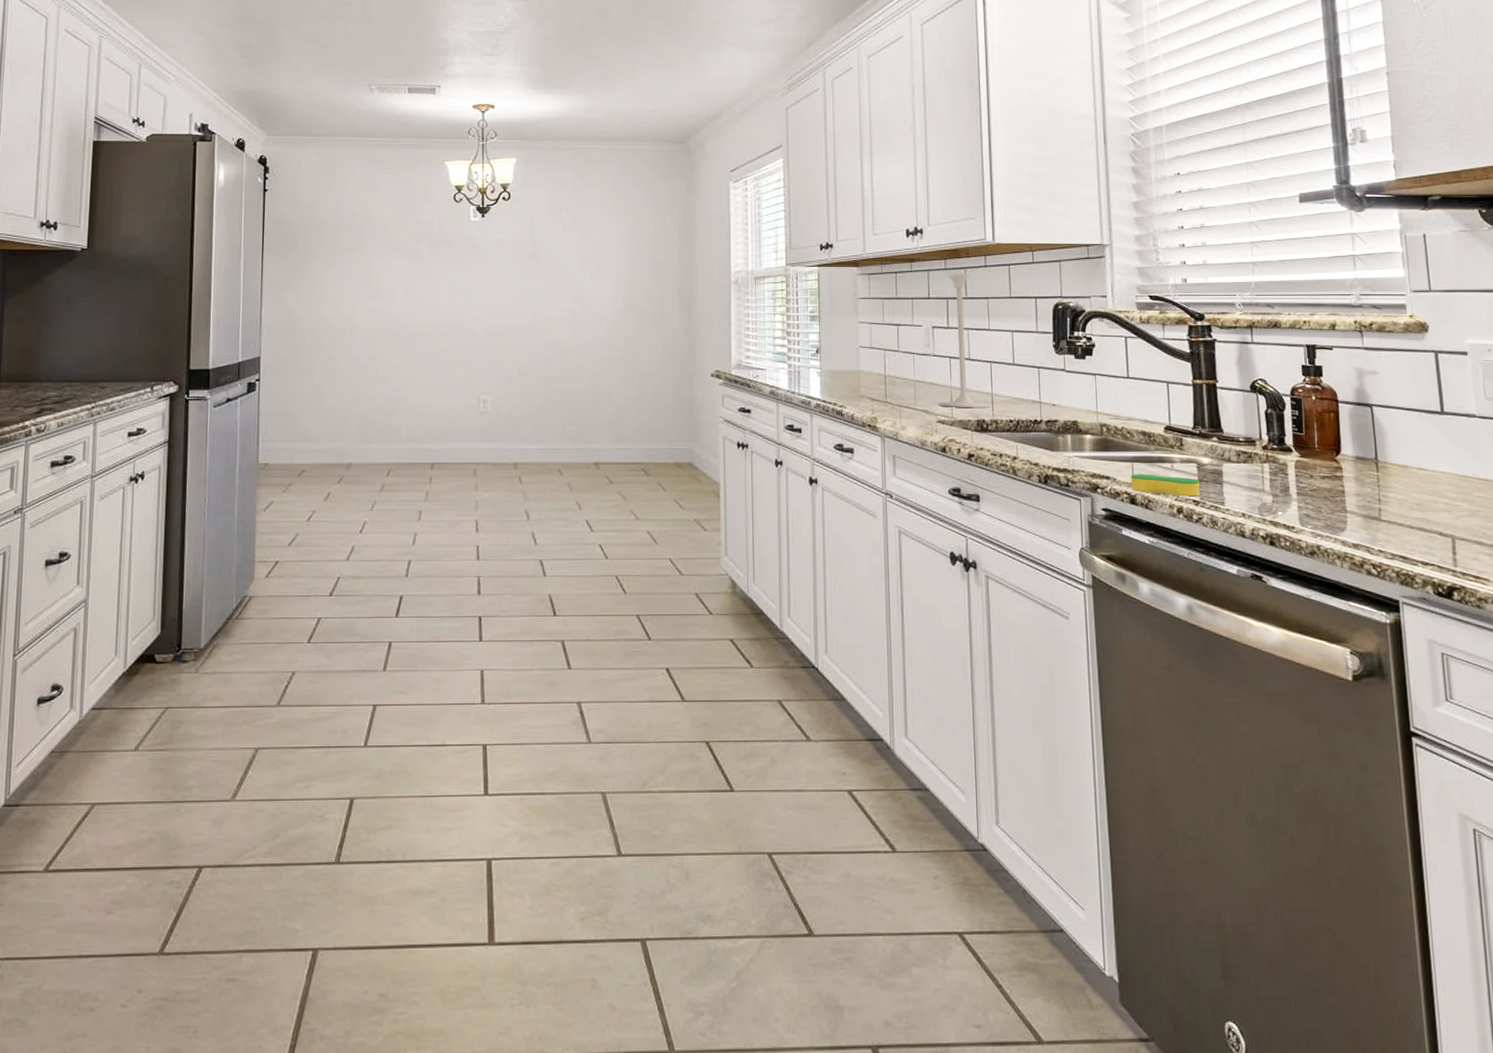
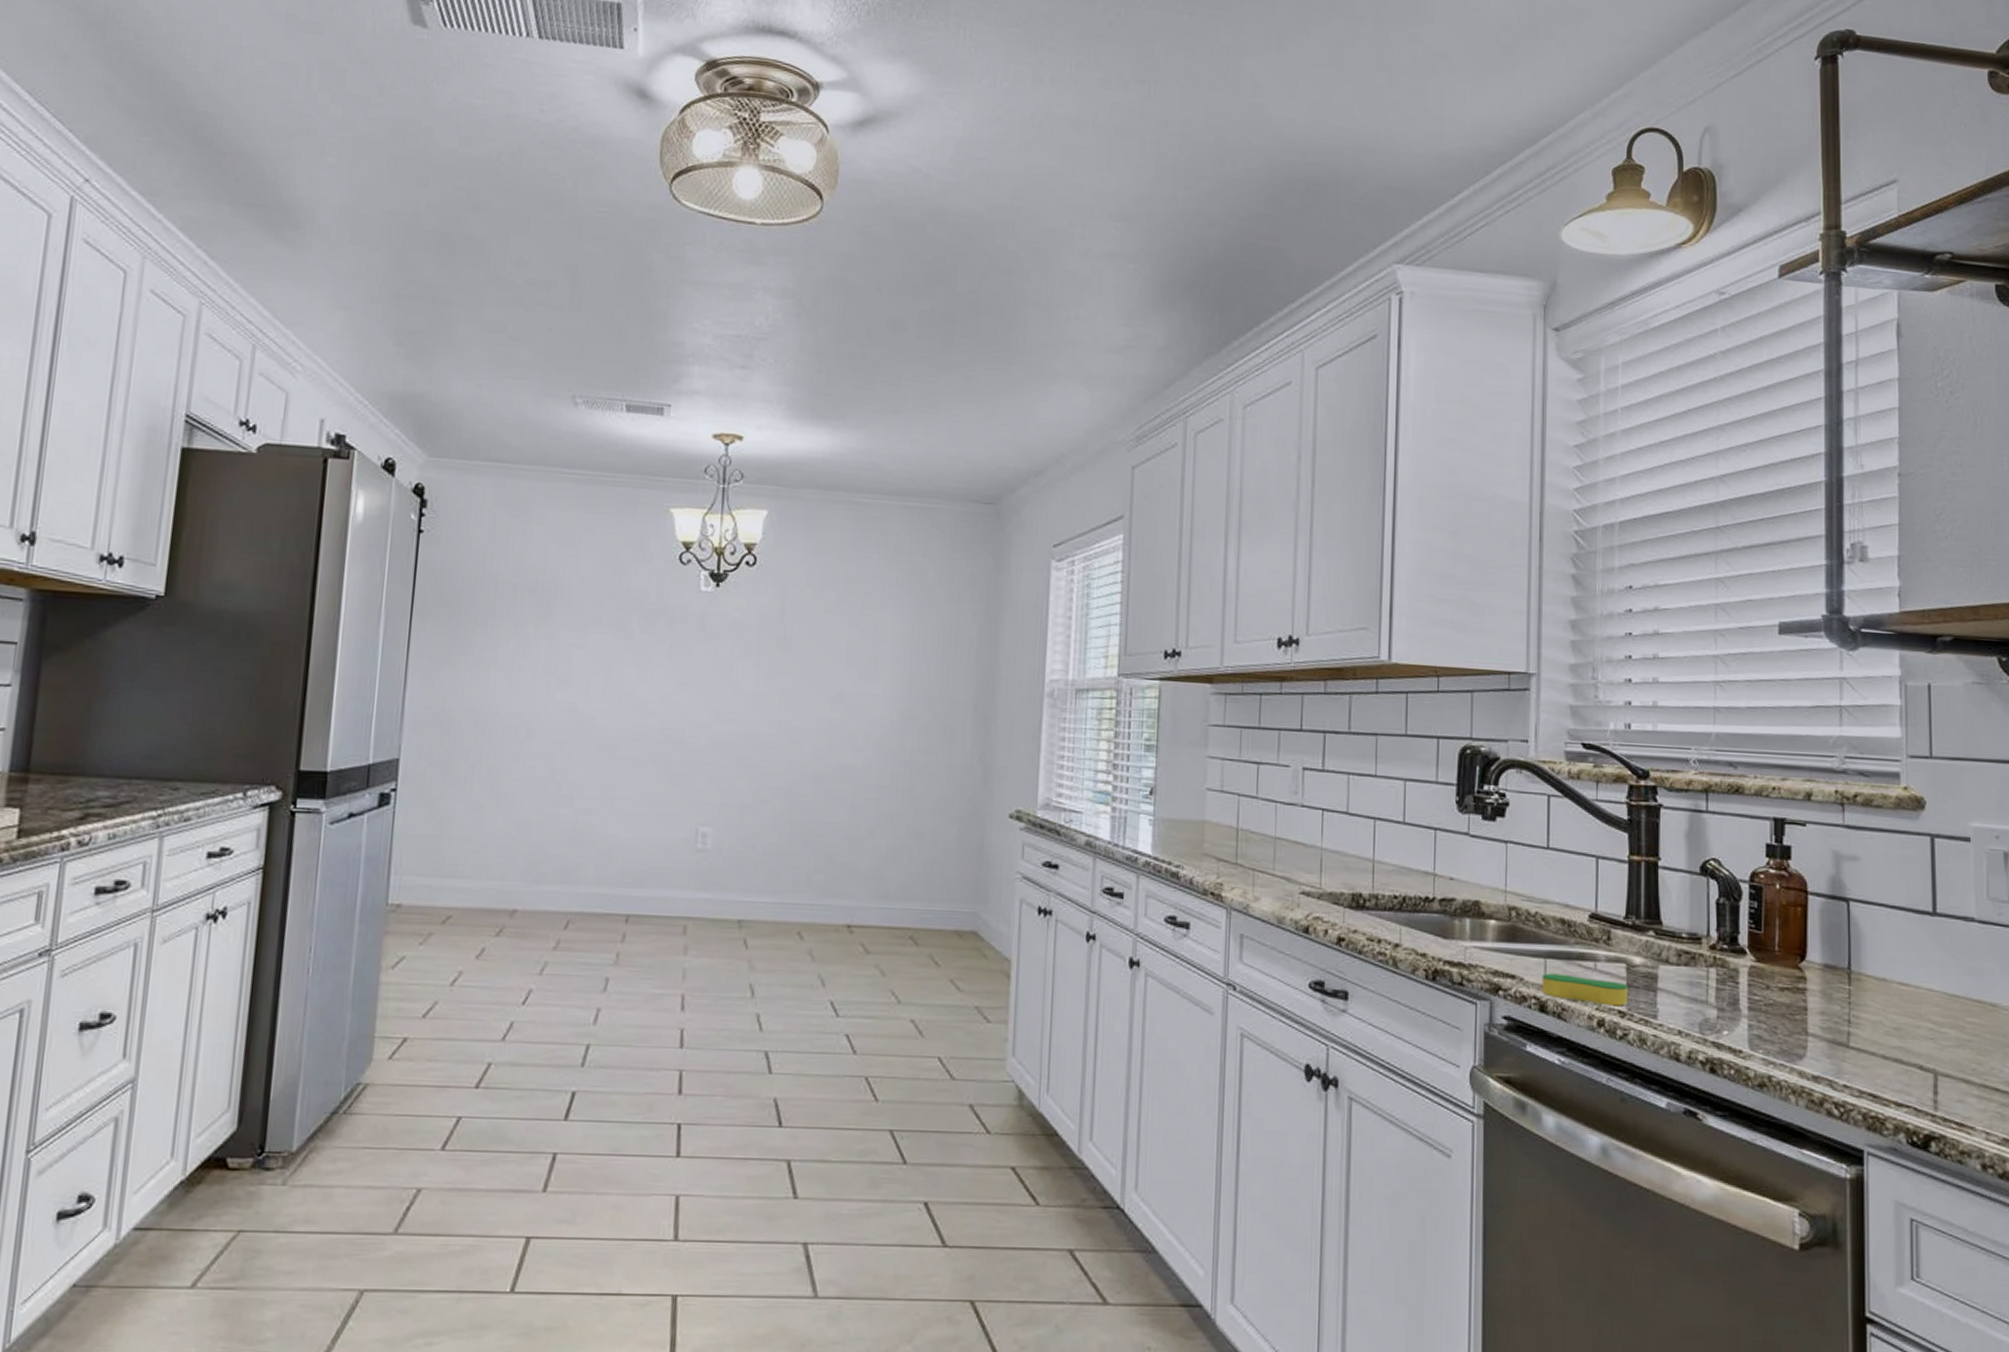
candlestick: present [937,273,991,408] -> none [1302,699,1371,879]

